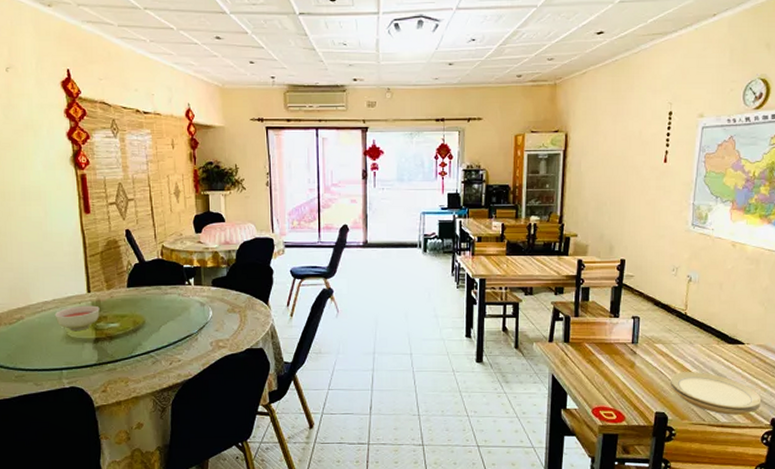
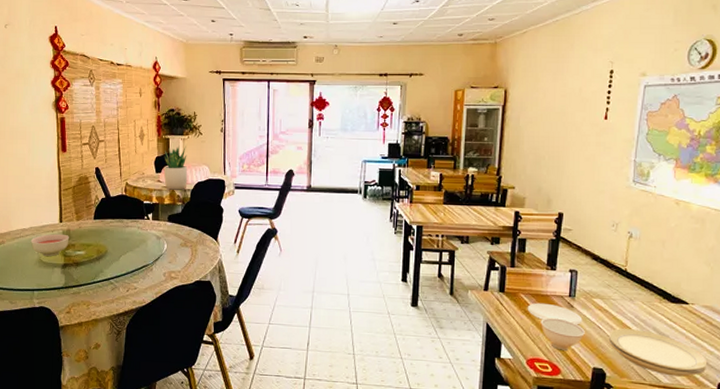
planter: none [203,202,232,251] -> present [164,145,188,190]
plate: none [591,351,645,371] -> present [527,303,583,325]
bowl: none [605,365,648,397] -> present [540,318,585,351]

